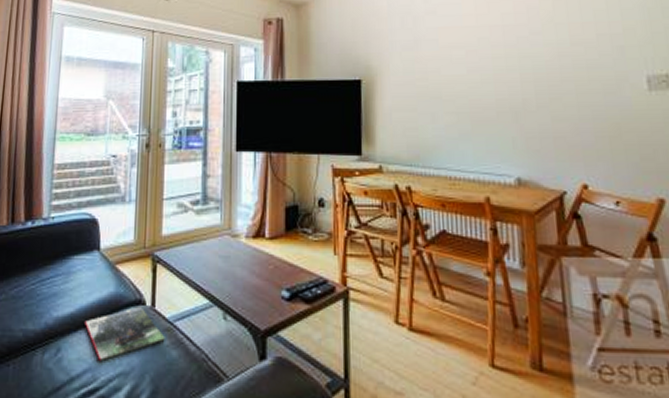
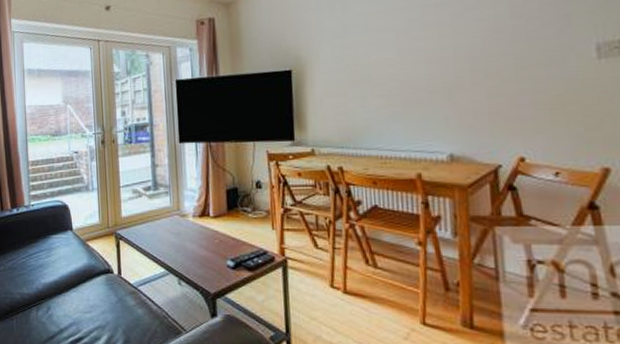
magazine: present [85,307,165,362] -> none [67,275,132,318]

